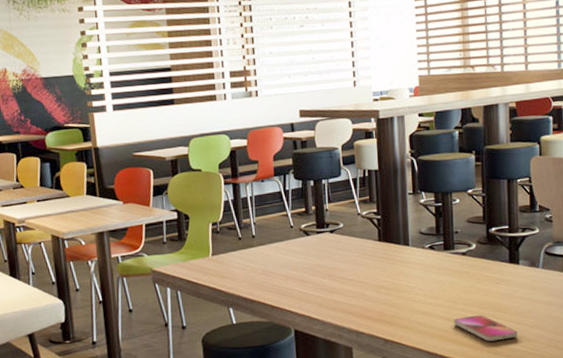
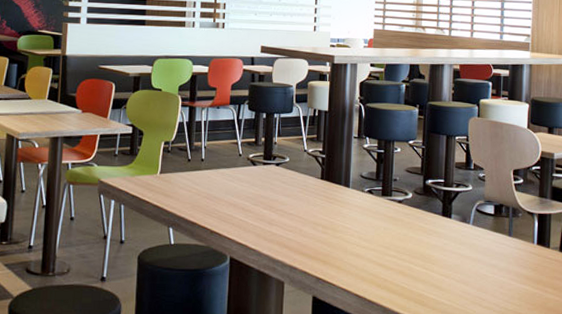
smartphone: present [453,314,519,342] -> none [384,263,445,292]

